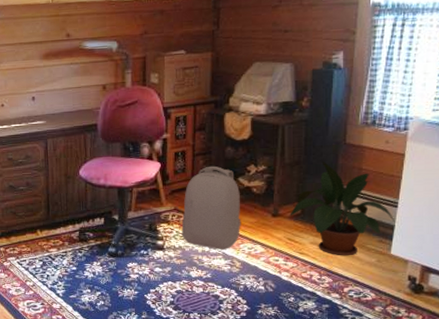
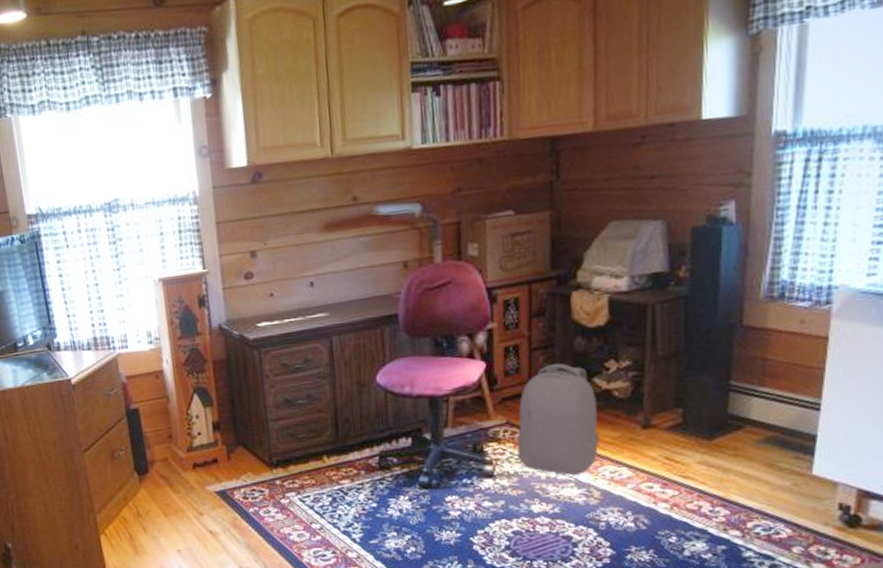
potted plant: present [290,162,395,256] -> none [666,352,818,479]

